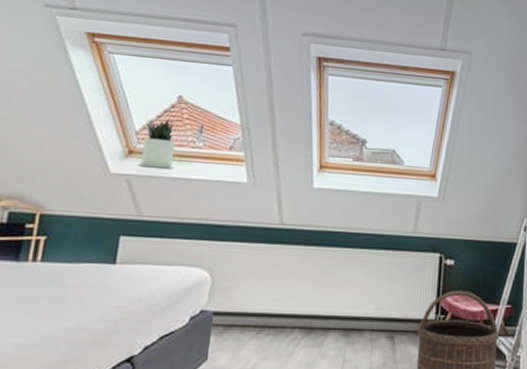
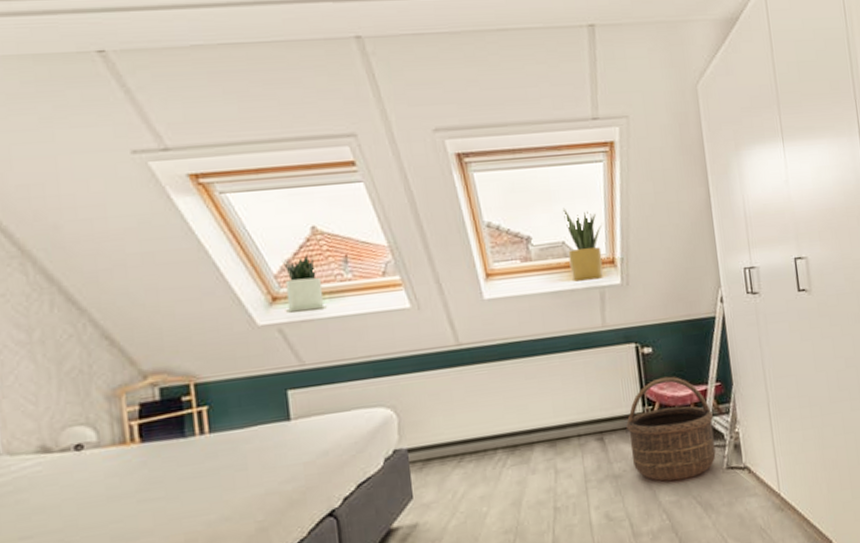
planter: none [394,120,430,189] -> present [563,207,603,282]

